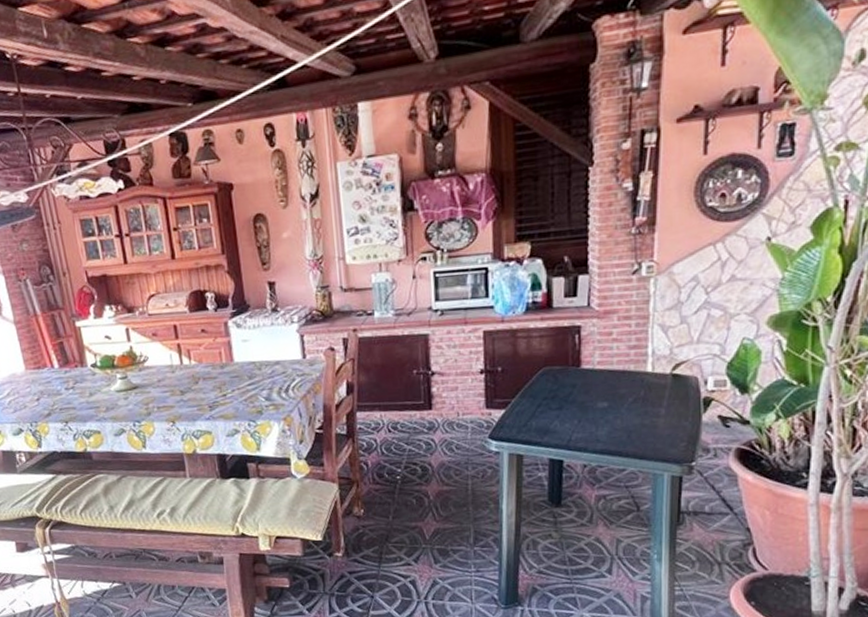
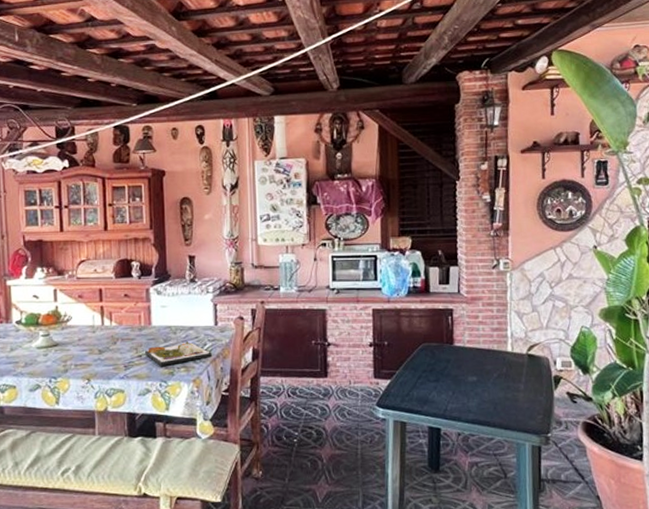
dinner plate: none [229,377,302,406] -> present [145,341,212,367]

